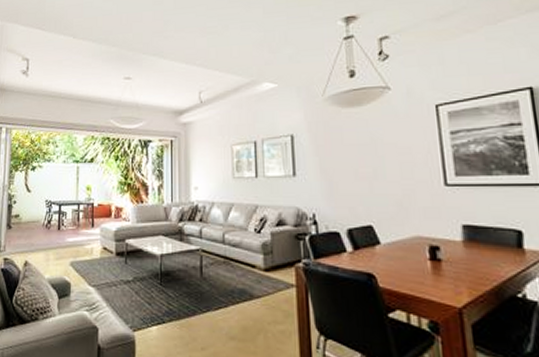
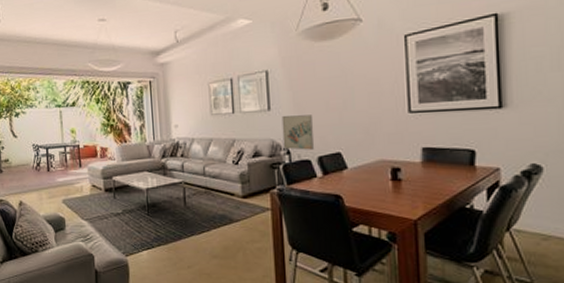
wall art: none [307,183,344,221] -> present [281,115,315,150]

